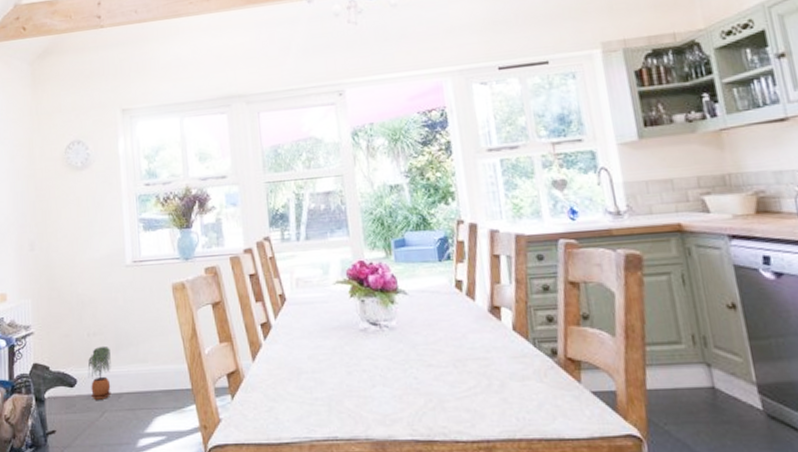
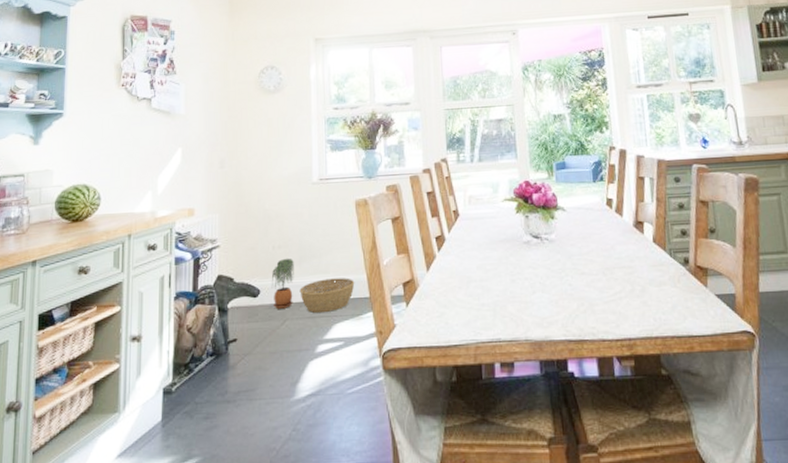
basket: none [117,367,175,404] -> present [299,278,355,313]

